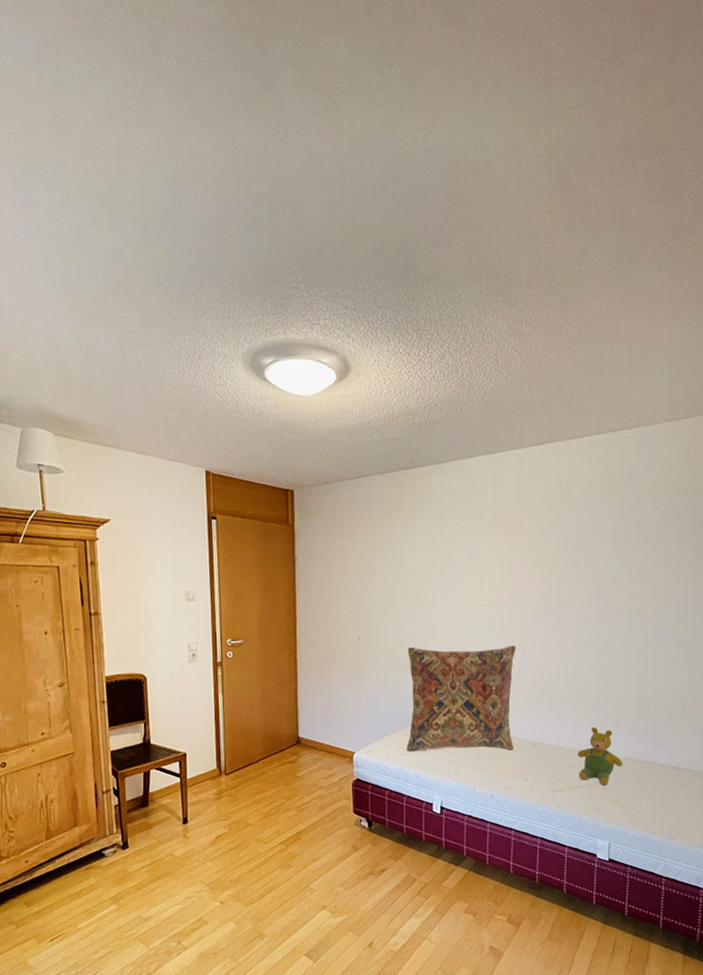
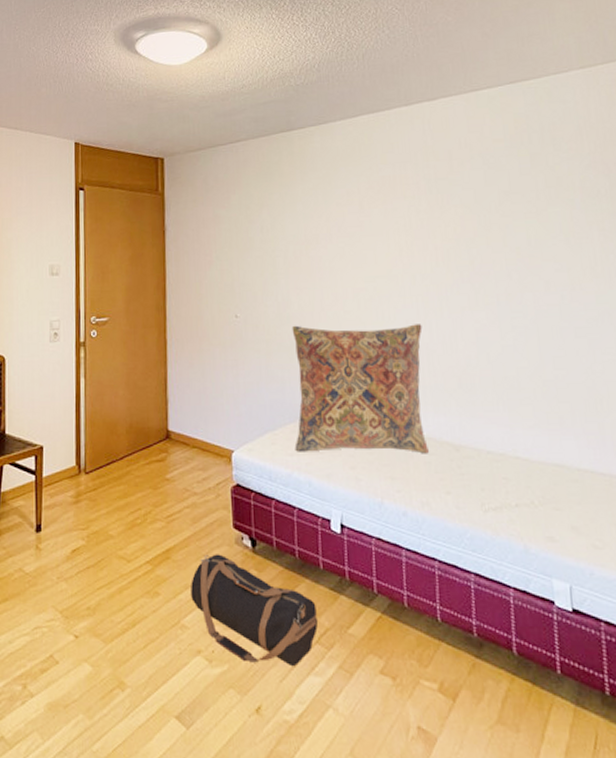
duffel bag: none [318,833,419,912] -> present [191,554,318,666]
teddy bear: present [577,727,623,785] -> none [513,427,577,505]

